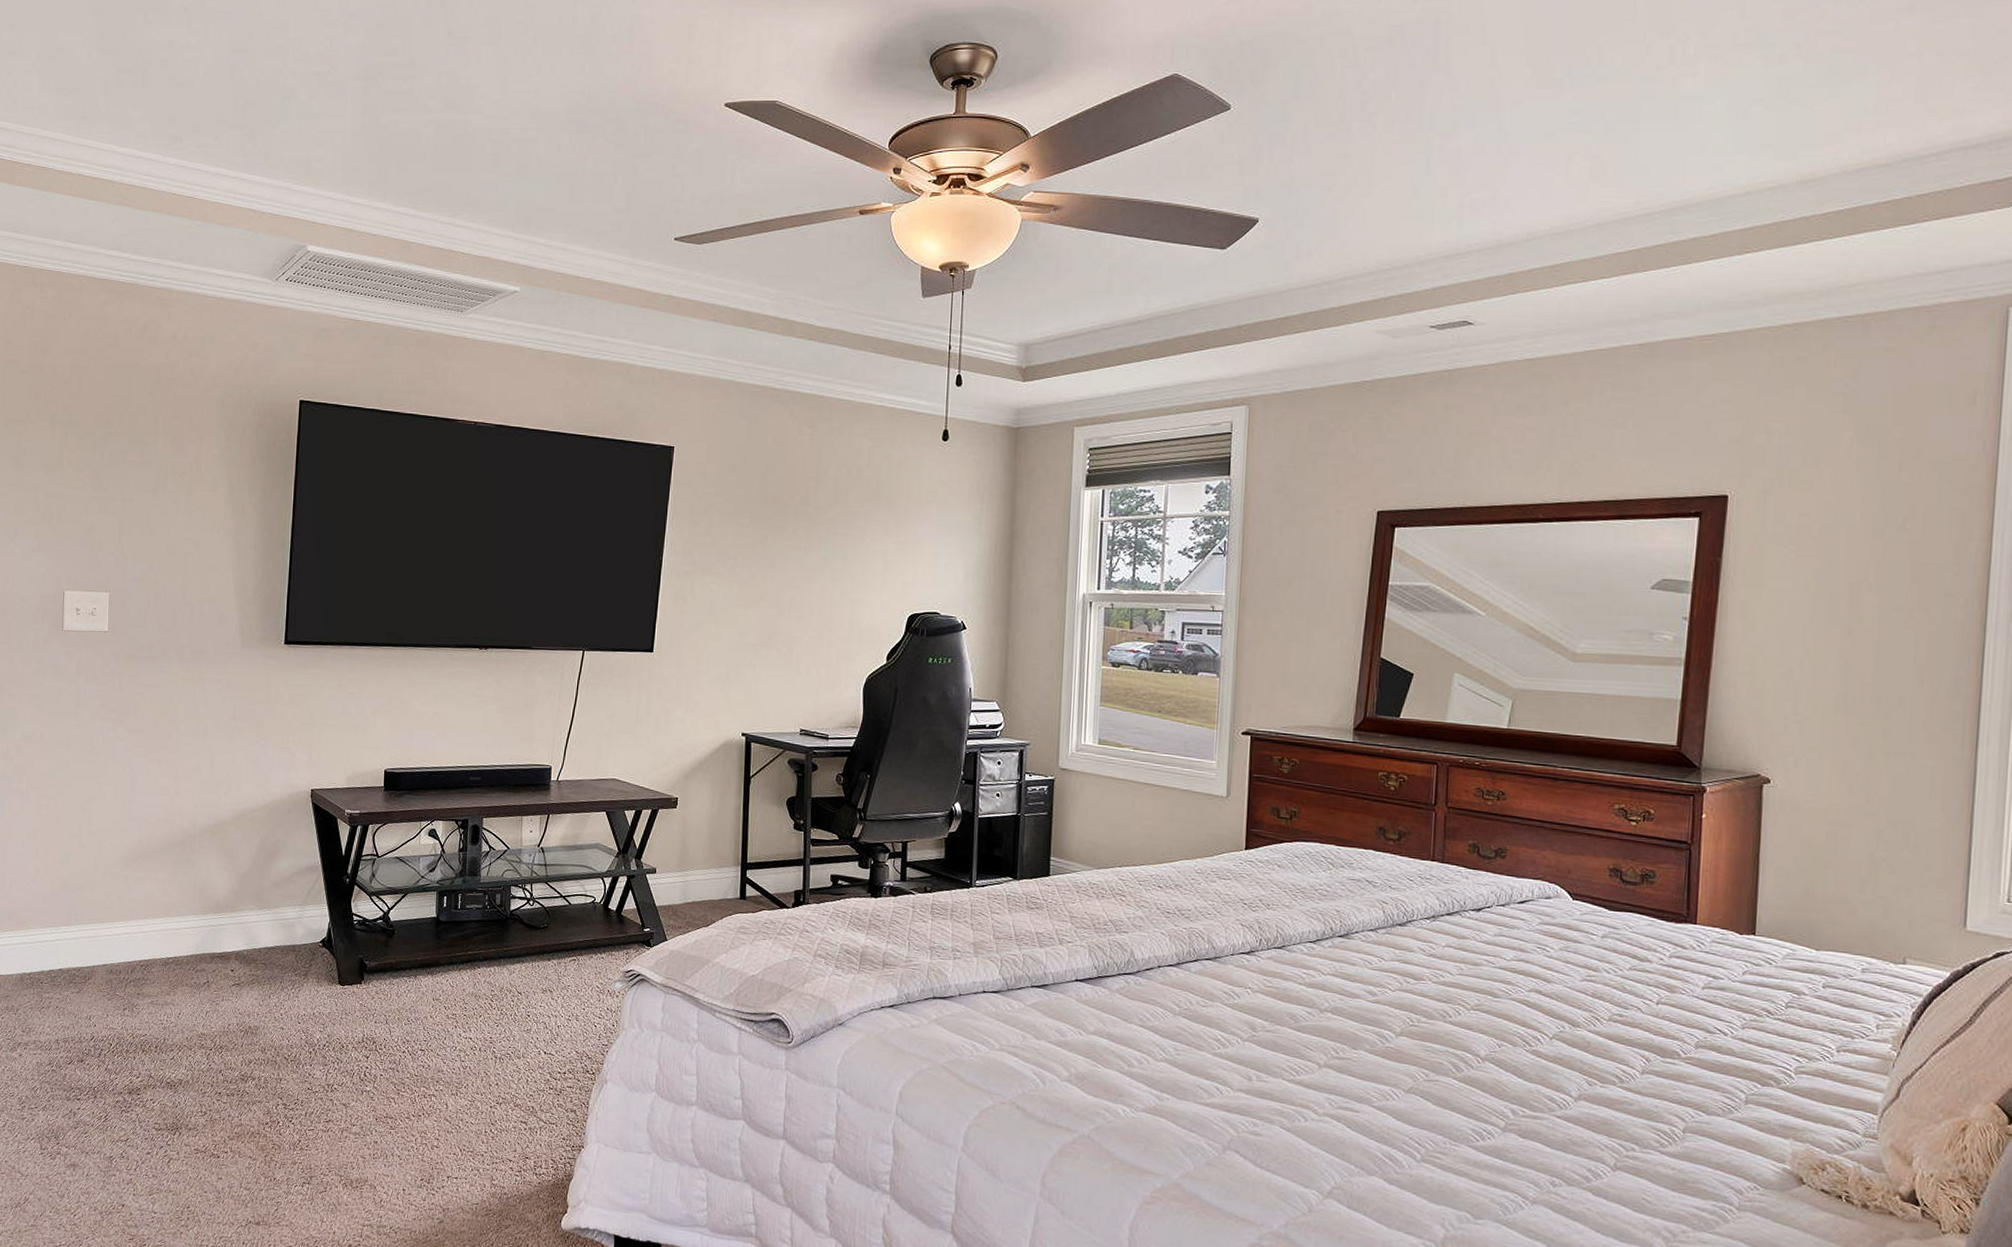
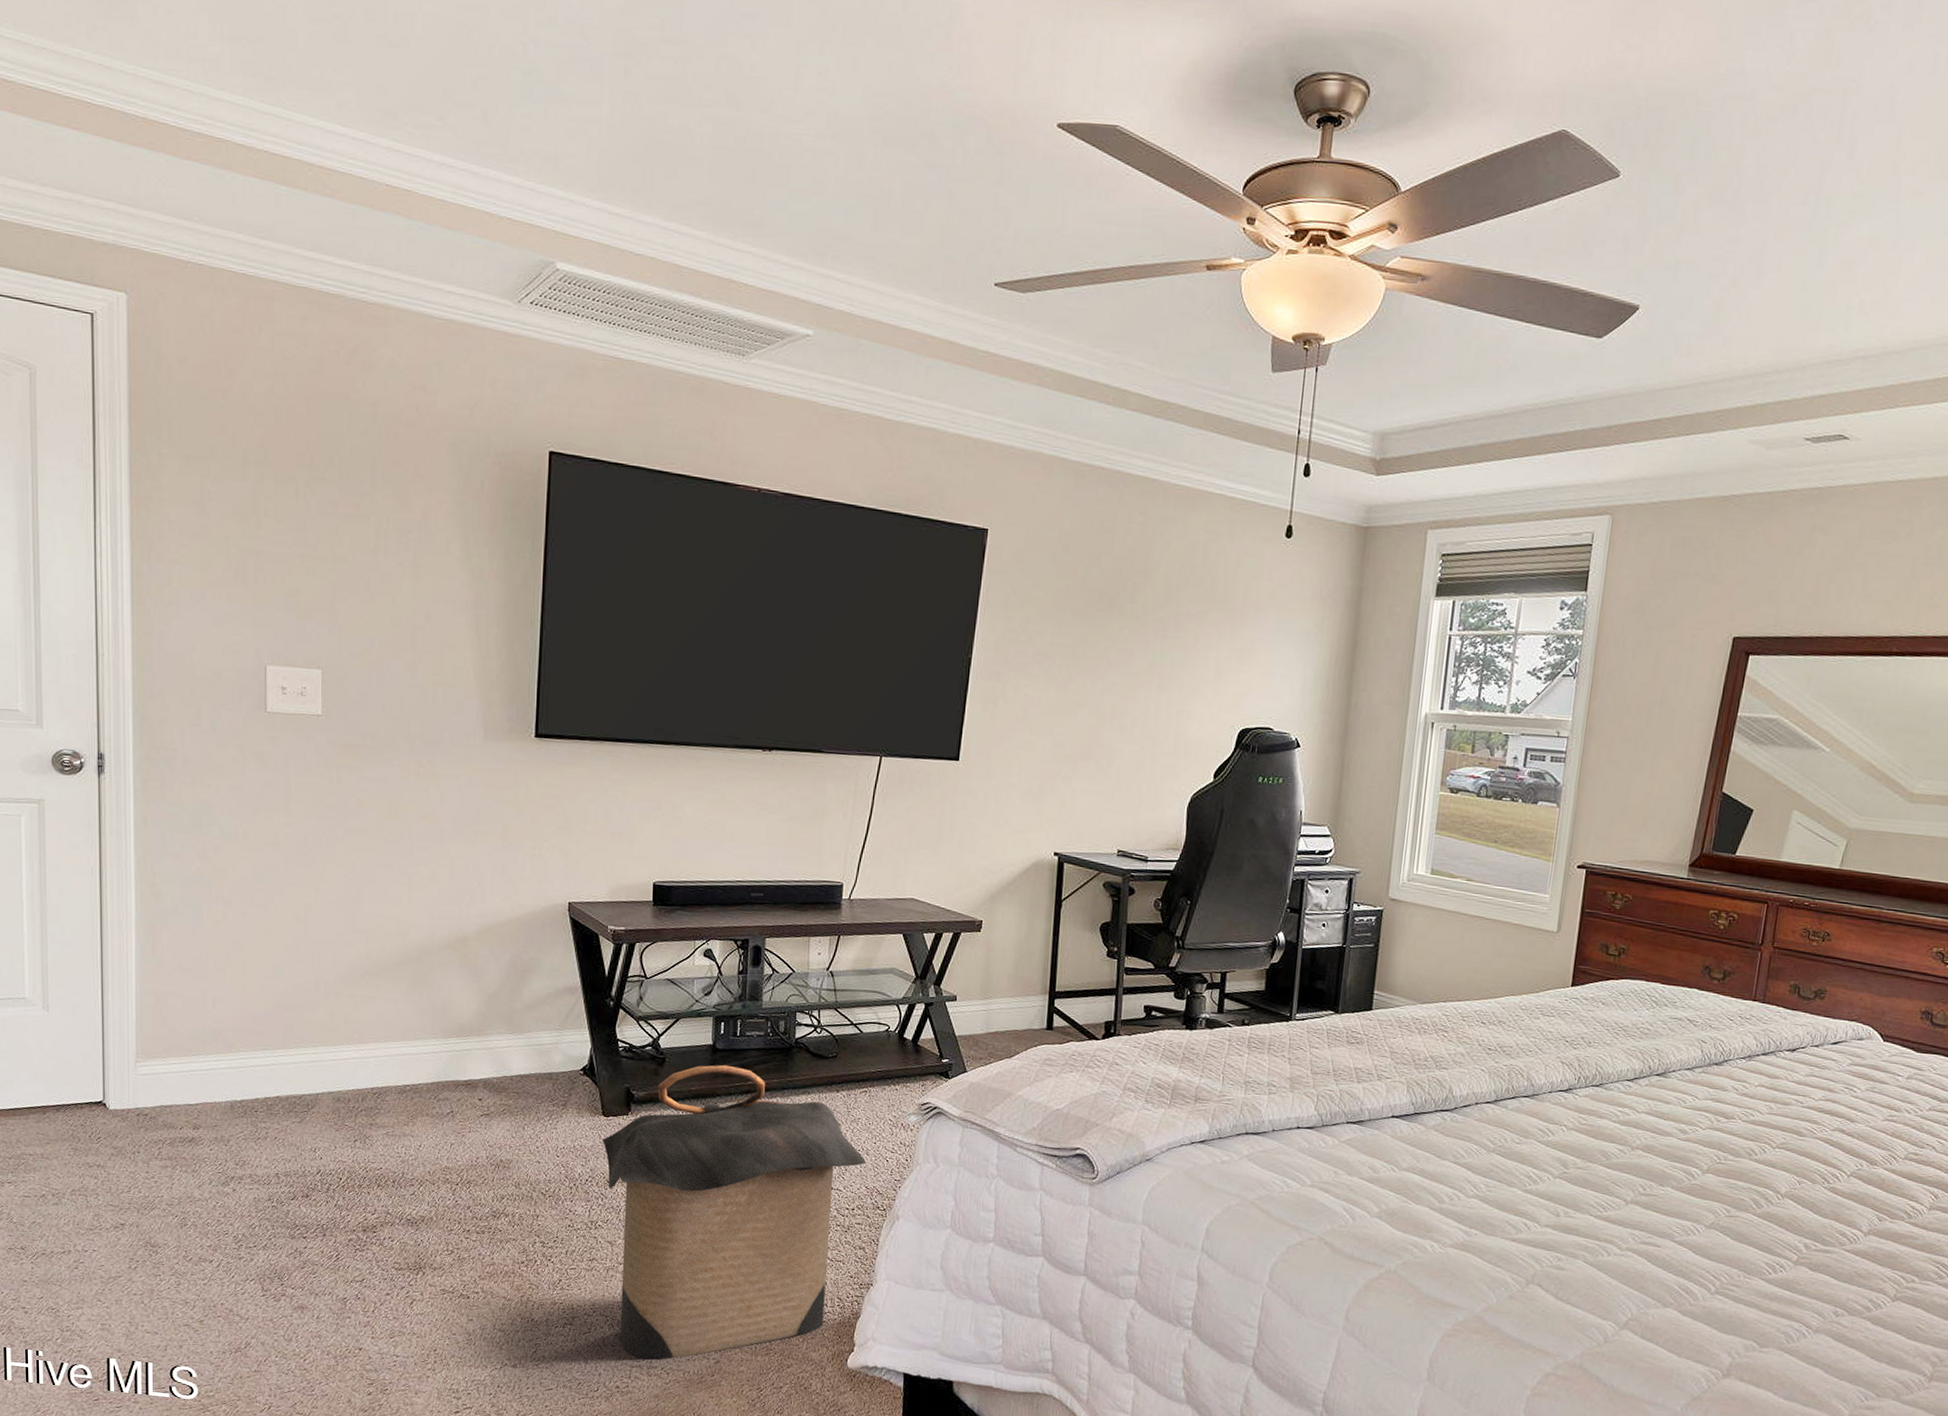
laundry hamper: none [338,936,577,1219] -> present [602,1064,867,1360]

